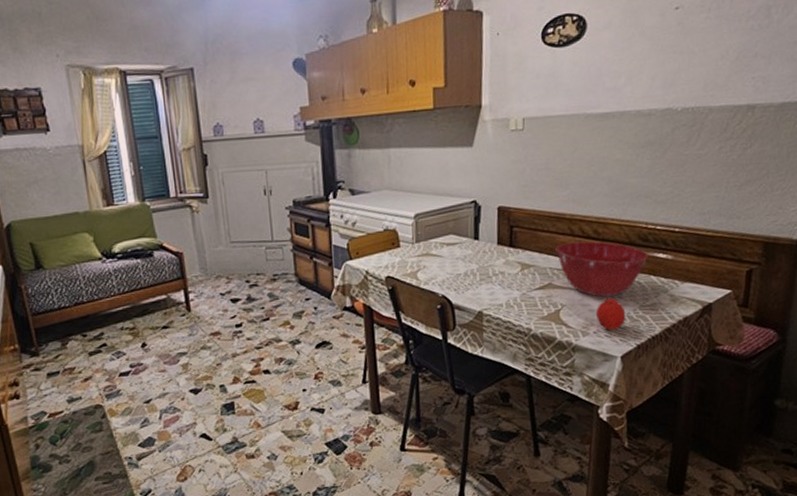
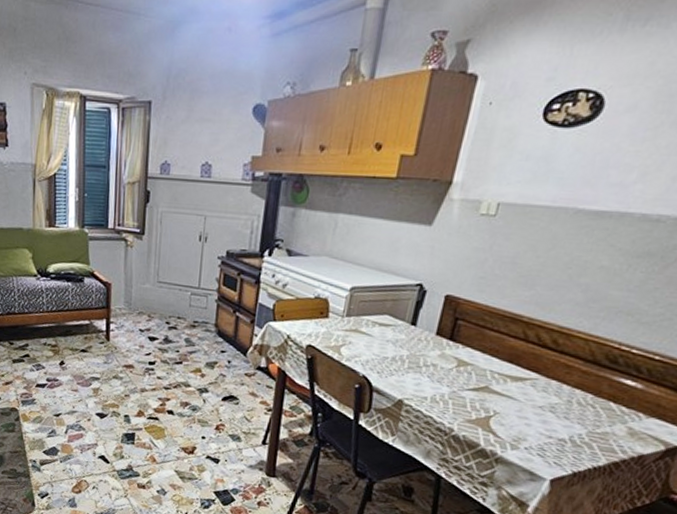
mixing bowl: present [556,241,648,298] -> none [502,347,613,416]
fruit: present [595,296,626,331] -> none [531,413,569,452]

